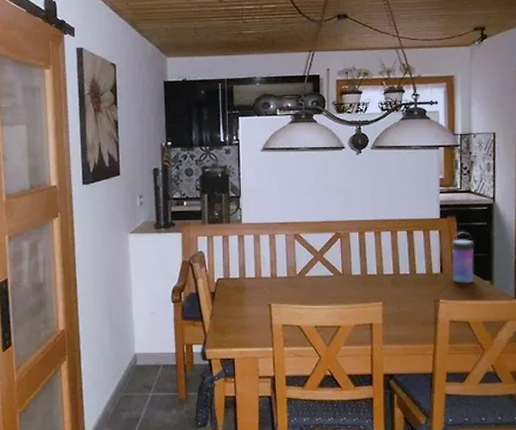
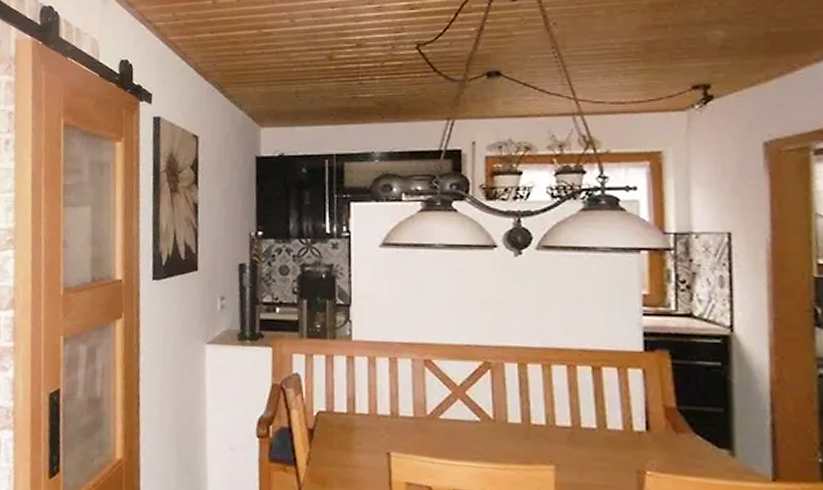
water bottle: present [451,232,475,284] -> none [663,374,702,451]

